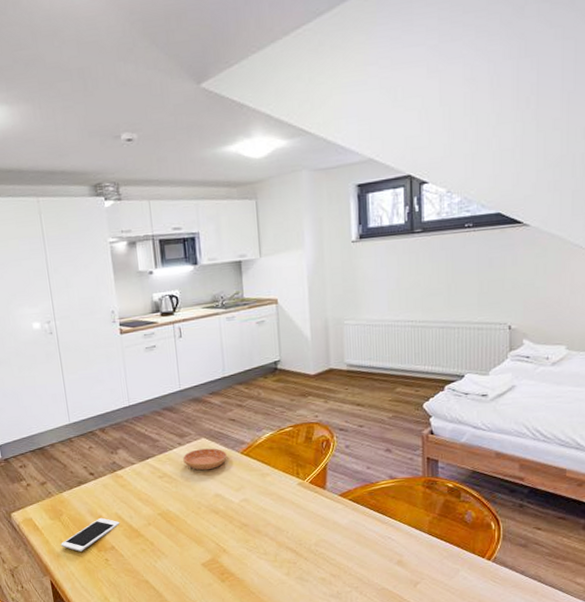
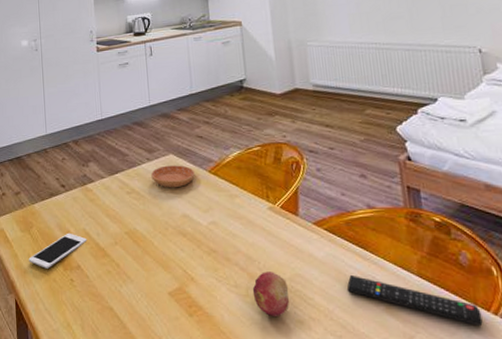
fruit: none [280,539,314,577] -> present [252,272,289,318]
remote control: none [365,536,477,571] -> present [346,274,483,327]

